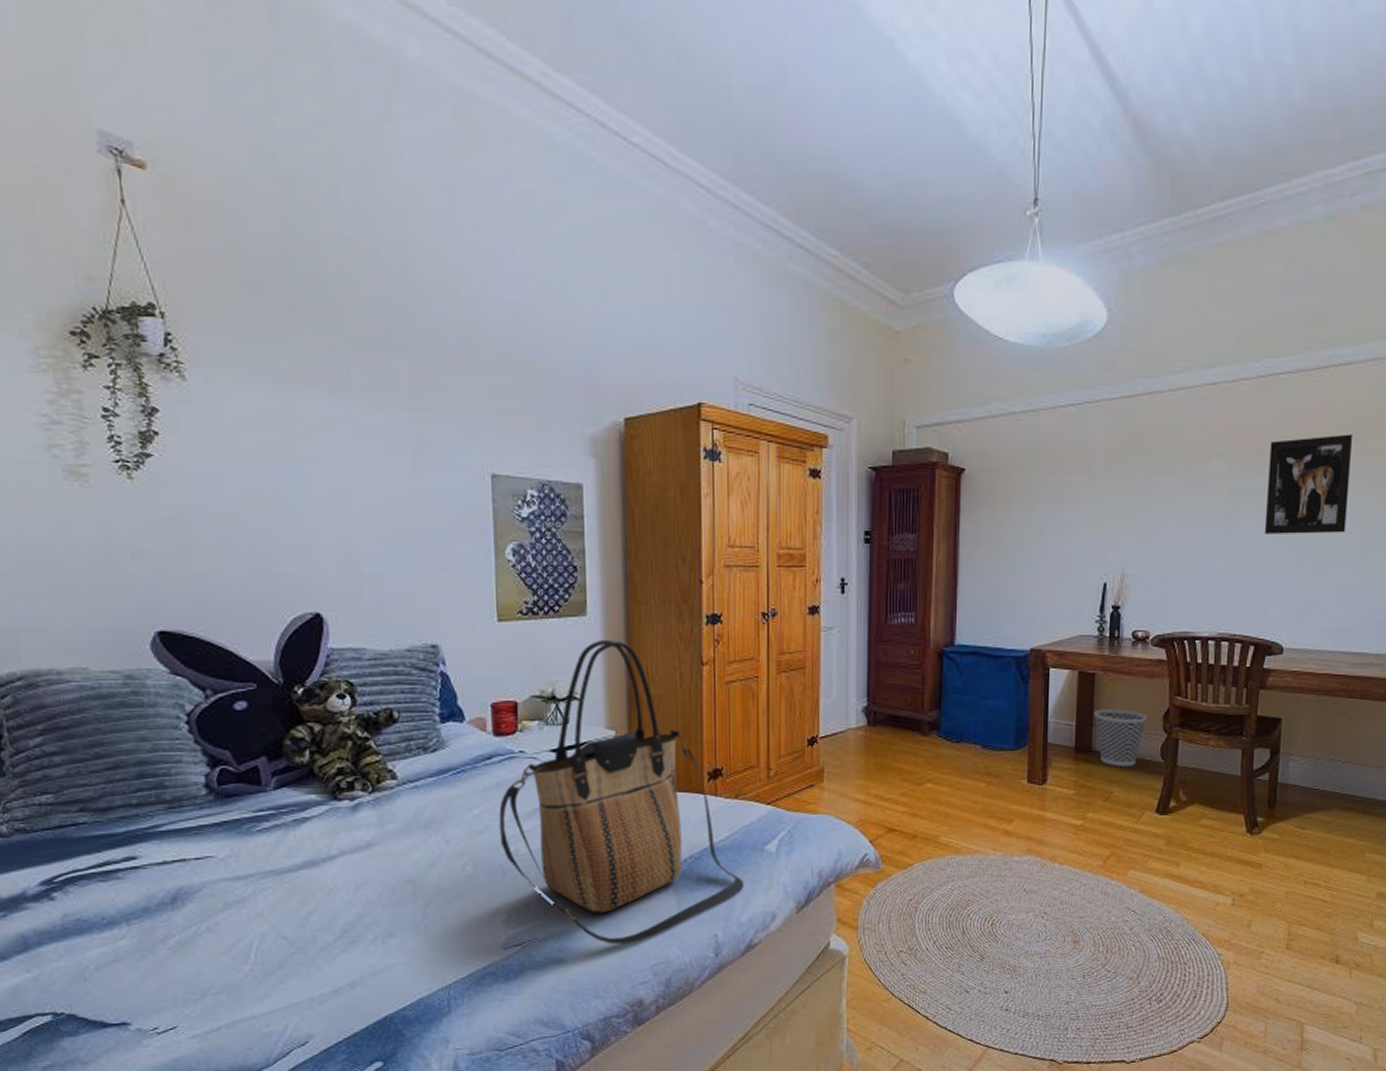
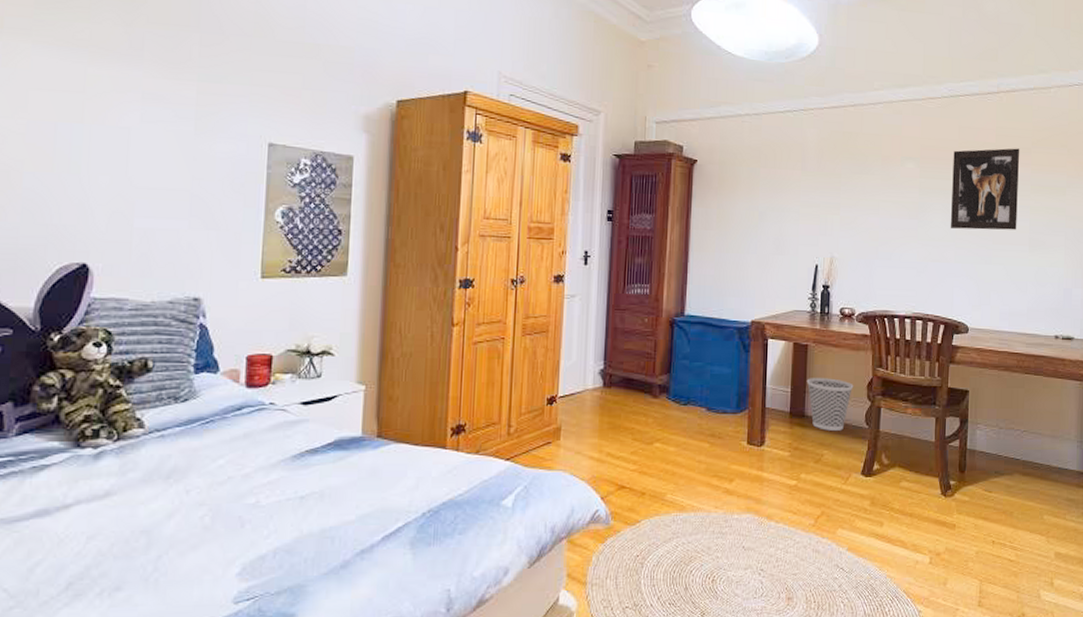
tote bag: present [499,639,745,944] -> none [241,298,480,599]

